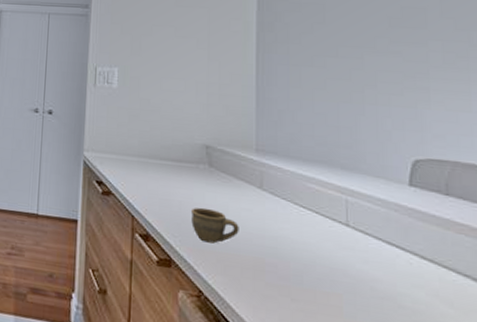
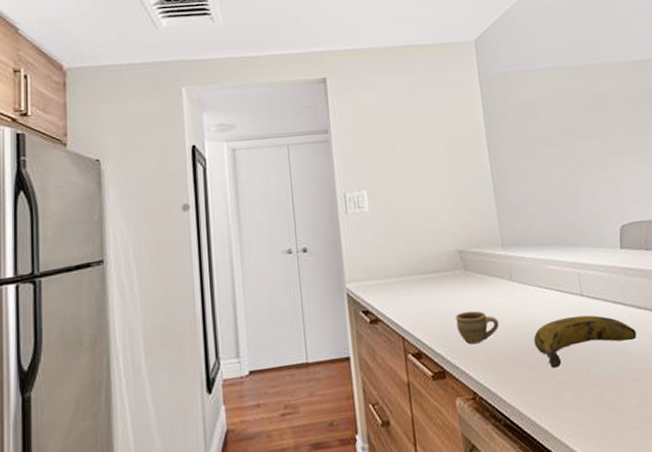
banana: none [278,243,414,294] -> present [533,315,637,368]

